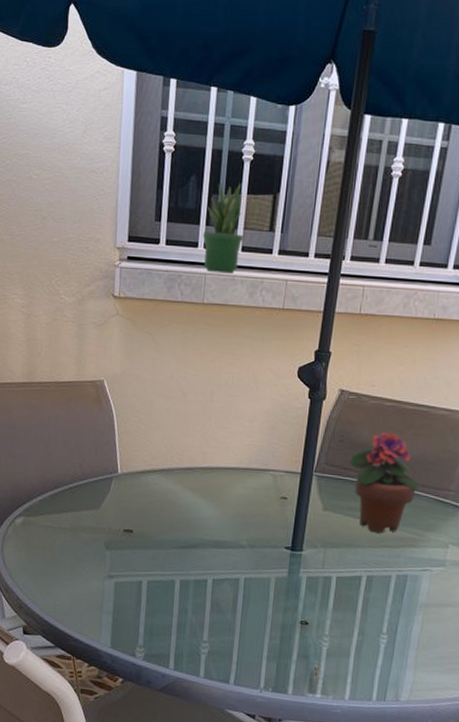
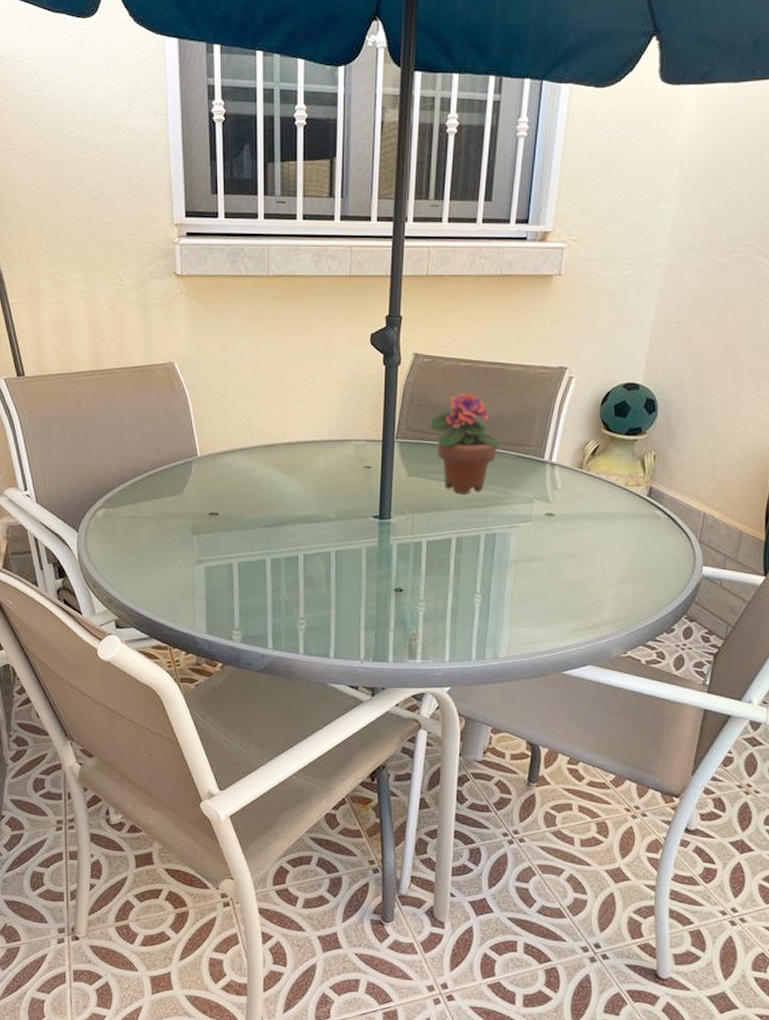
planter: present [203,182,243,274] -> none [262,149,303,244]

